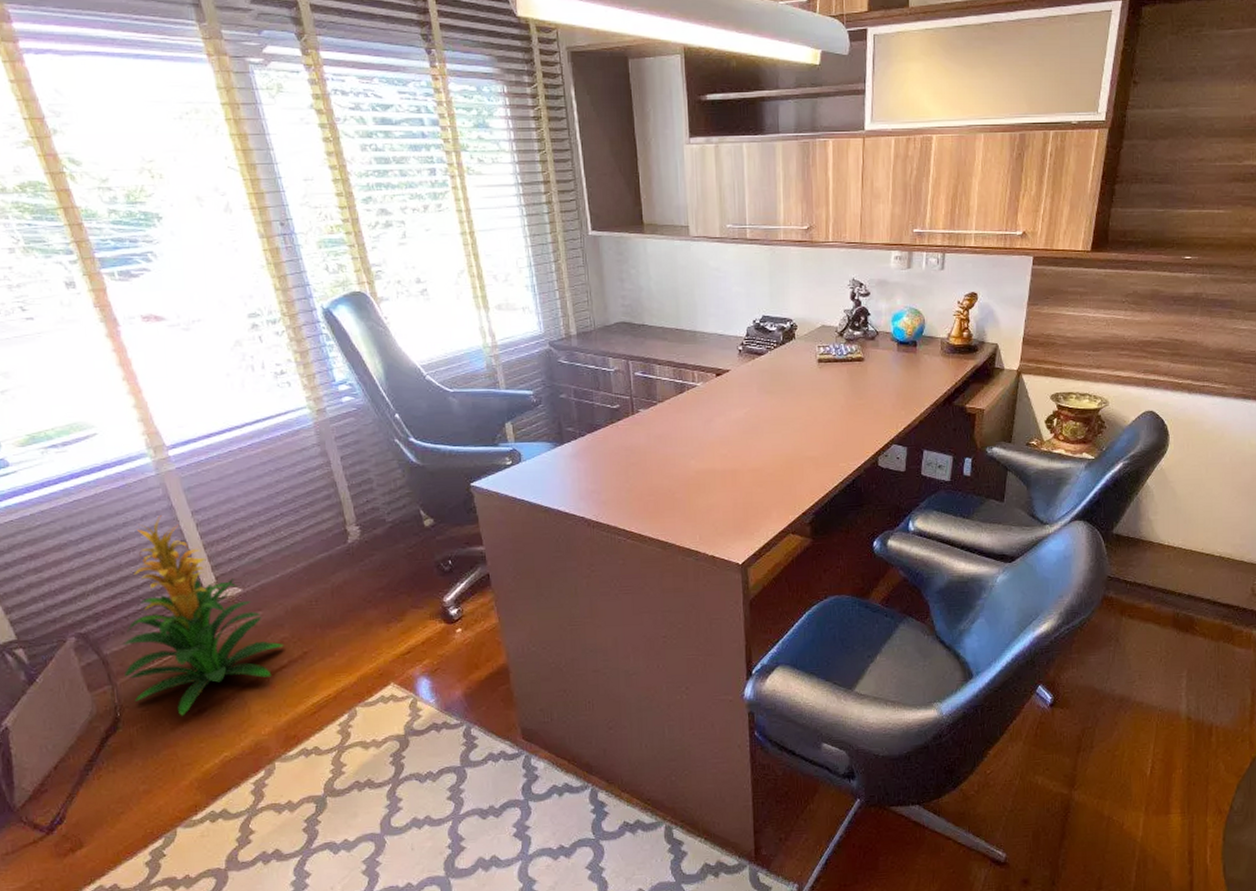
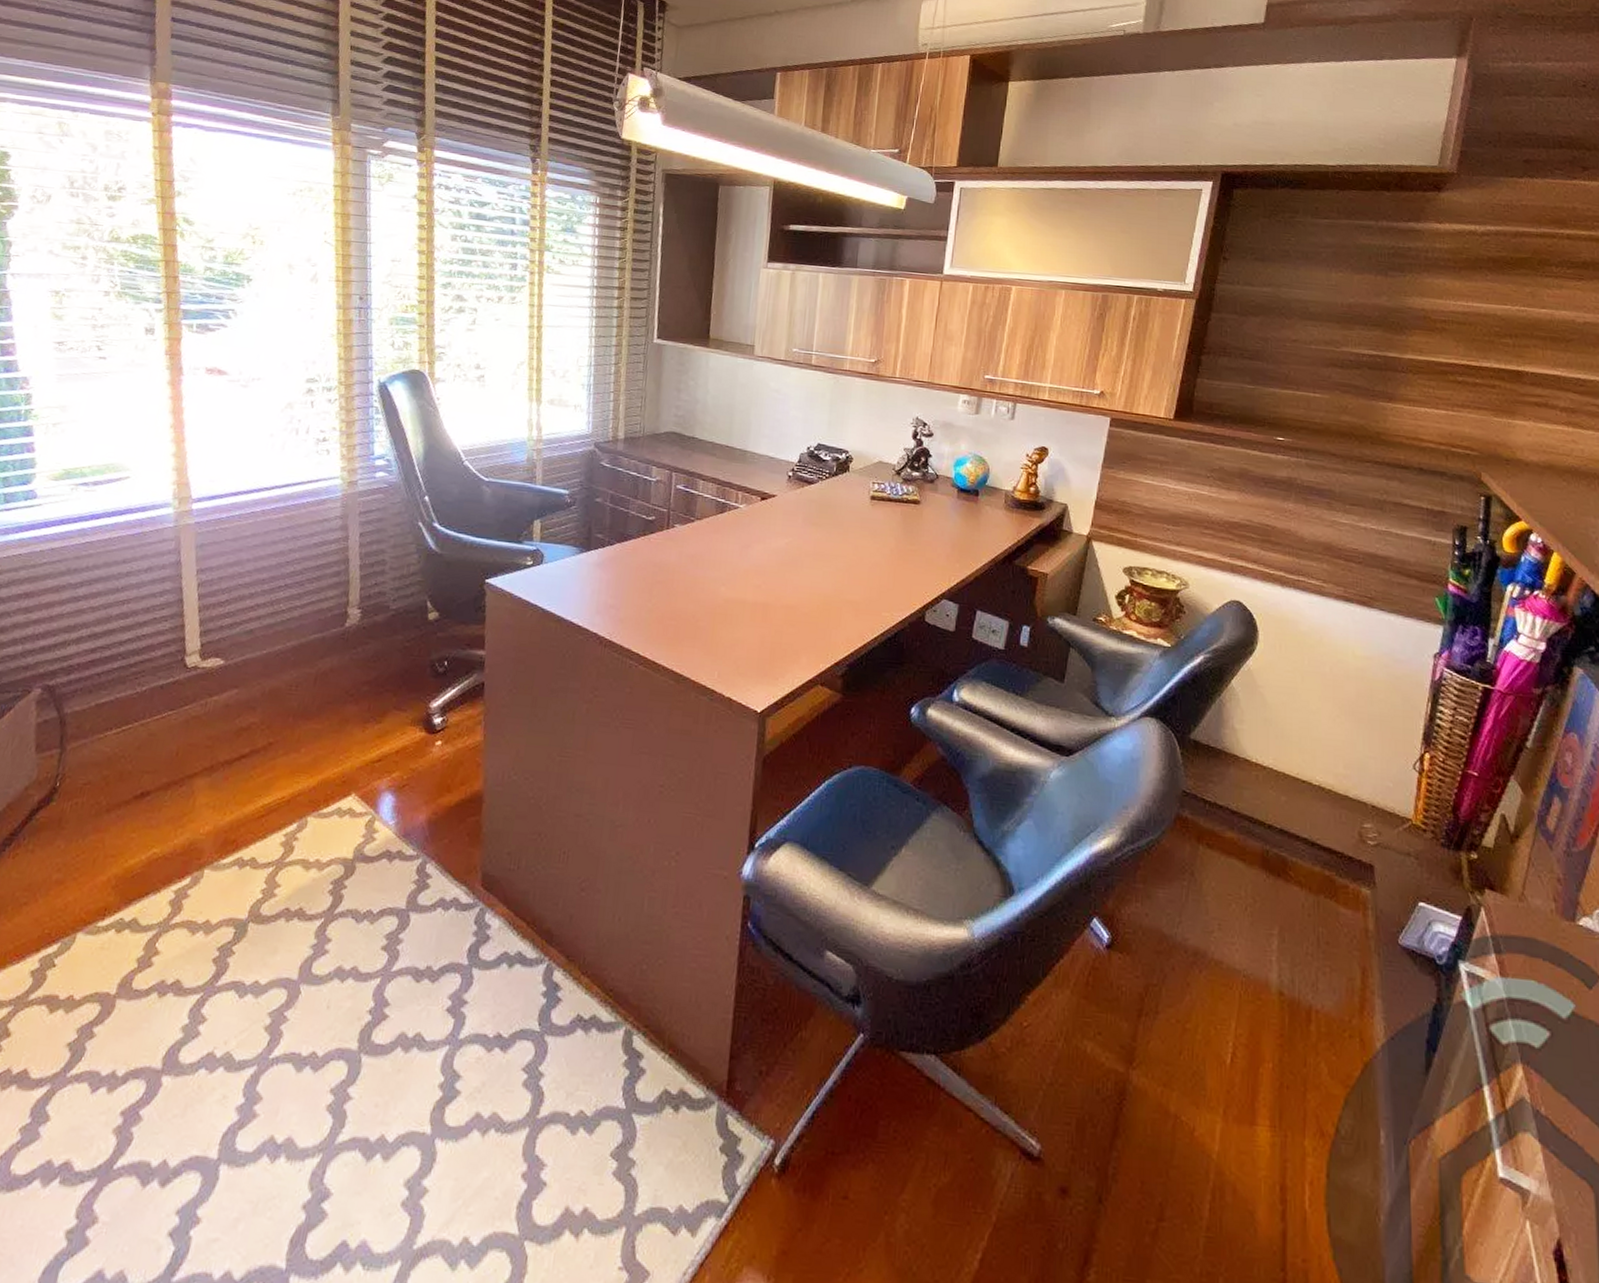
indoor plant: present [123,514,285,716] -> none [77,568,252,797]

